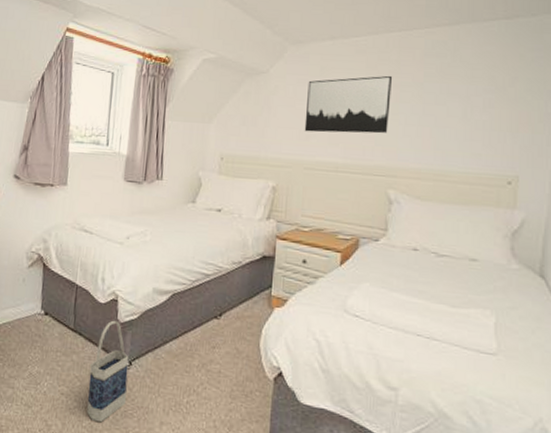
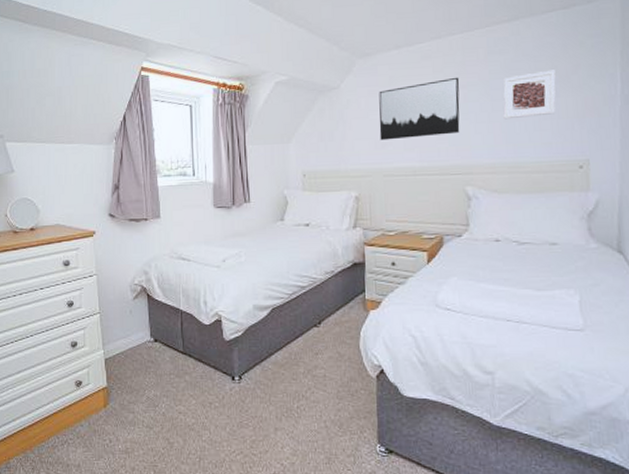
bag: present [87,320,129,423] -> none [203,339,241,435]
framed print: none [434,79,492,126] -> present [503,69,556,120]

